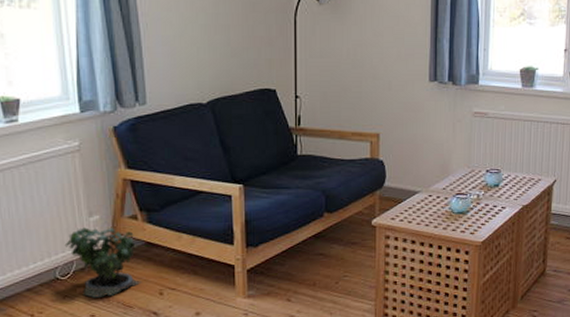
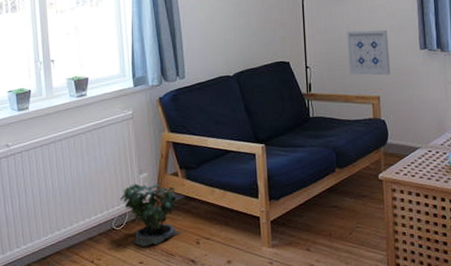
wall art: none [346,56,394,110] -> present [347,29,390,76]

